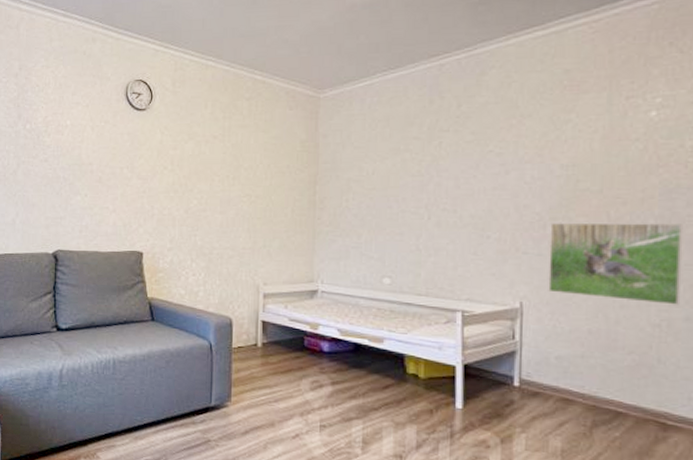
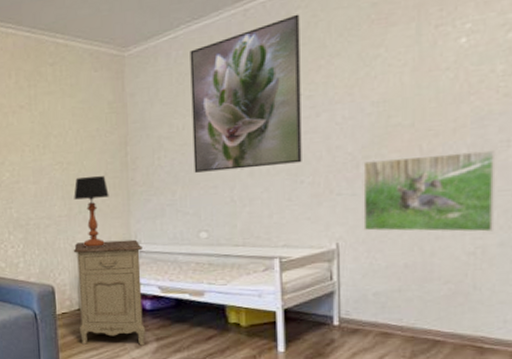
nightstand: none [254,277,324,389] -> present [73,239,146,346]
table lamp: none [259,211,295,284] -> present [74,175,109,249]
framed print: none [381,73,494,219] -> present [190,14,302,173]

